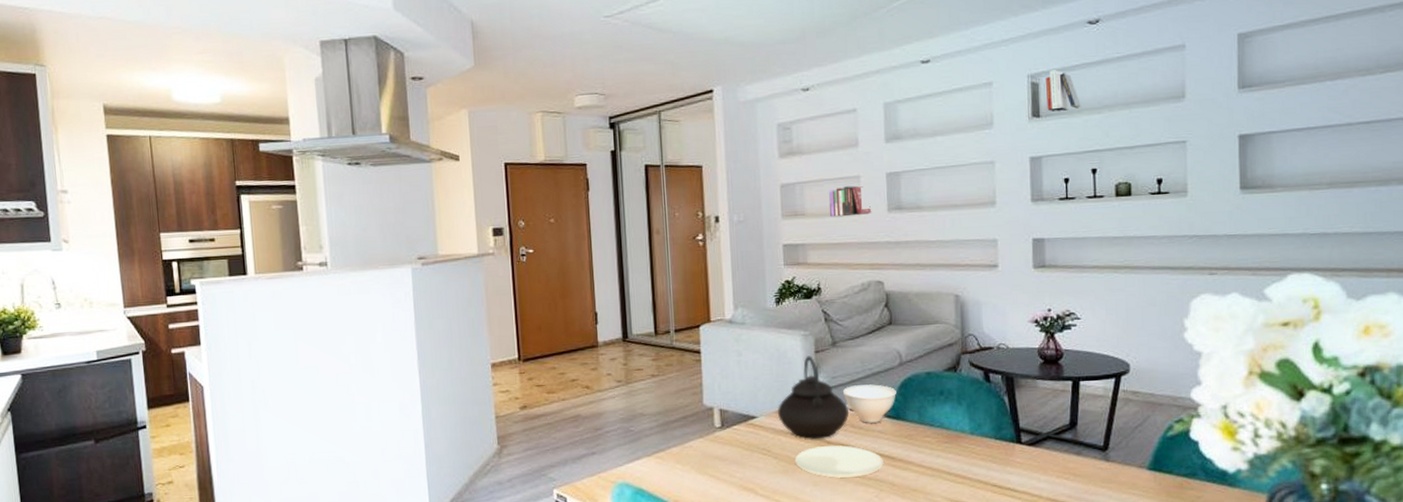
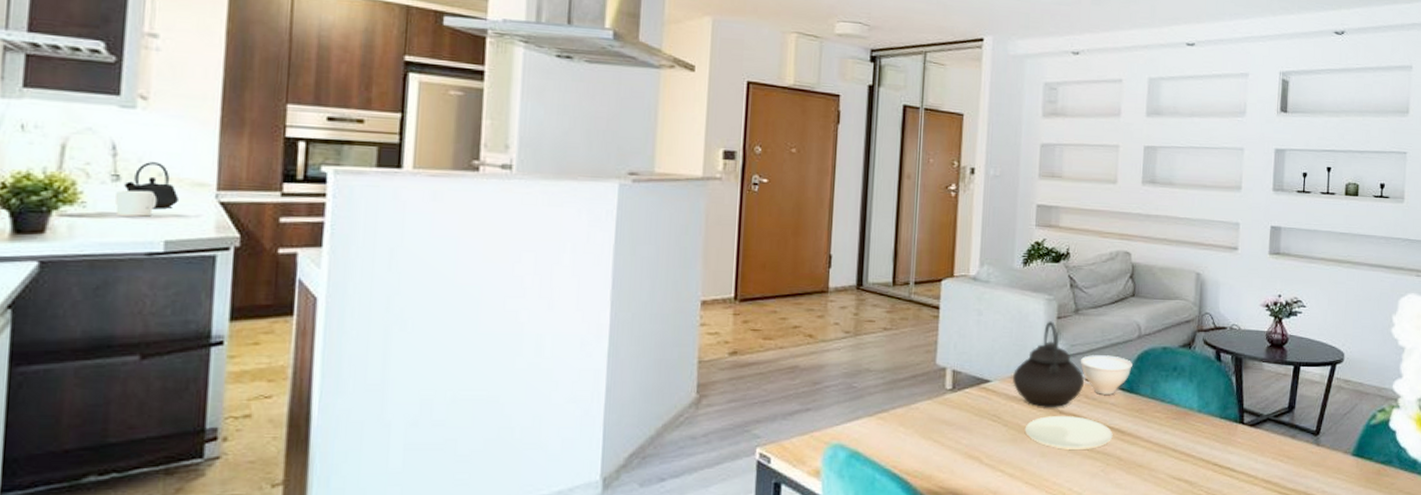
mug: none [59,313,87,335] -> present [114,190,158,217]
kettle: none [64,291,100,327] -> present [124,162,179,209]
books: present [829,185,872,217] -> none [1087,154,1127,184]
books: present [1046,70,1081,112] -> none [1294,71,1323,111]

